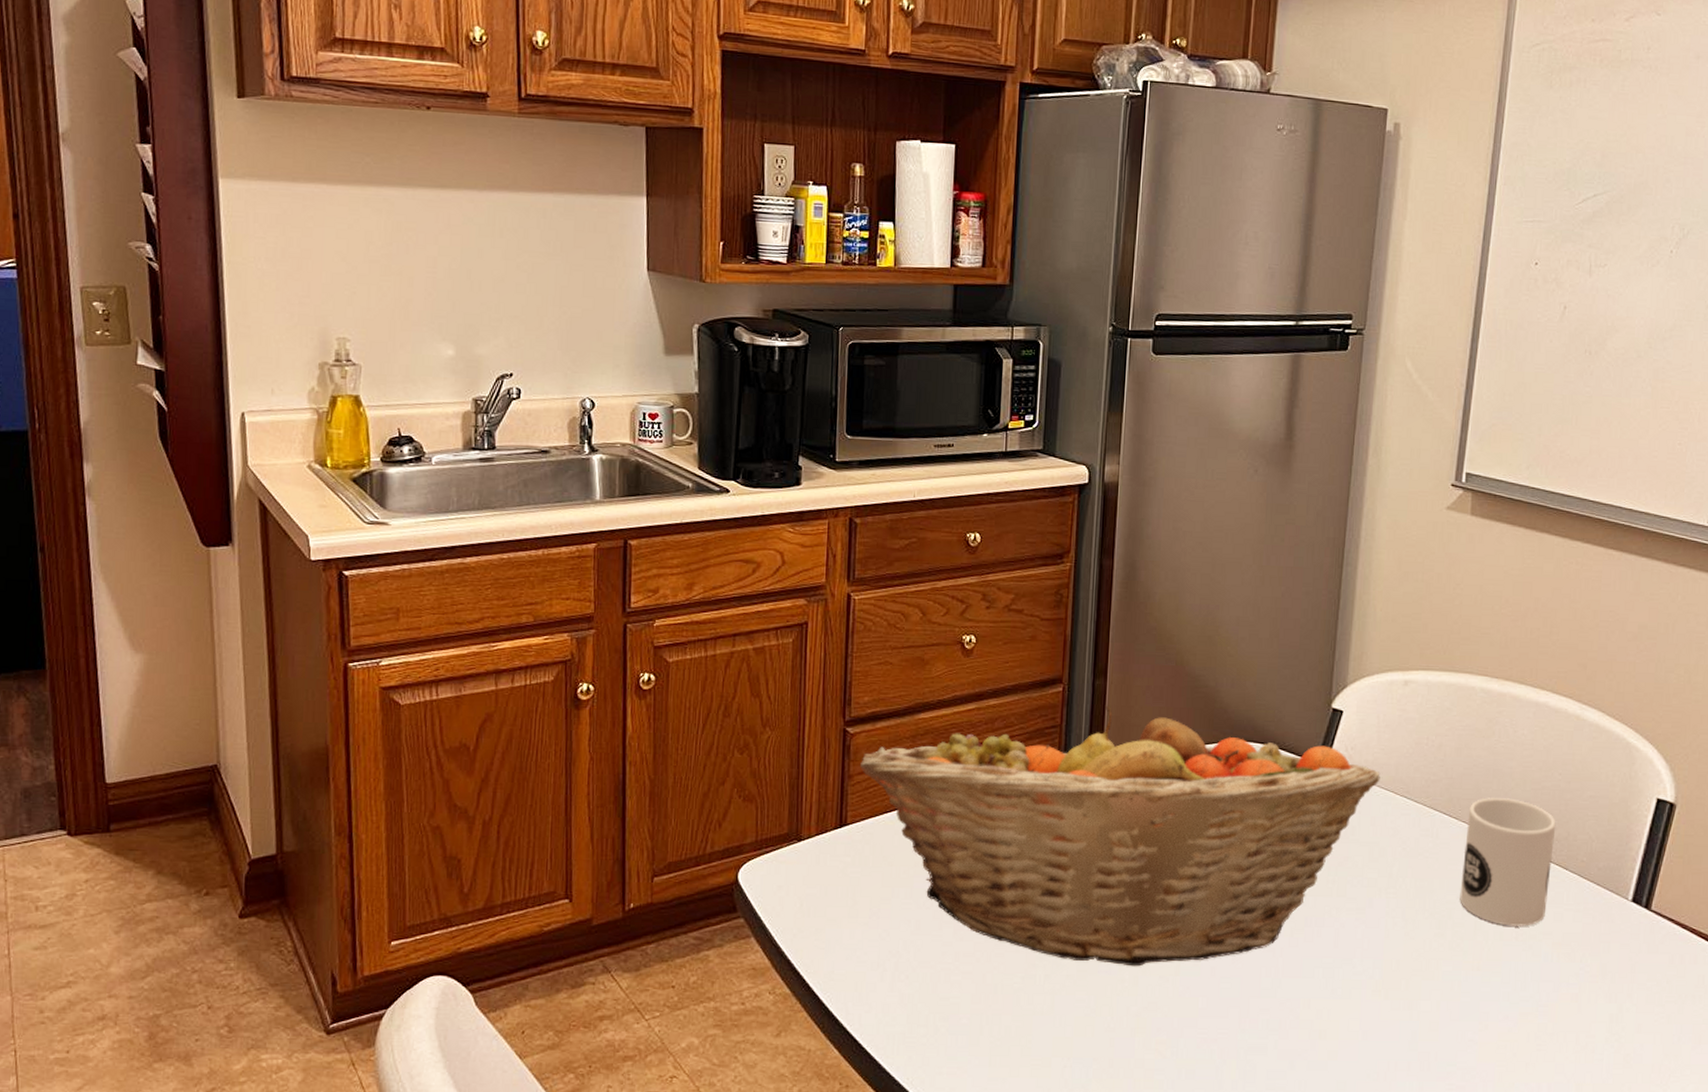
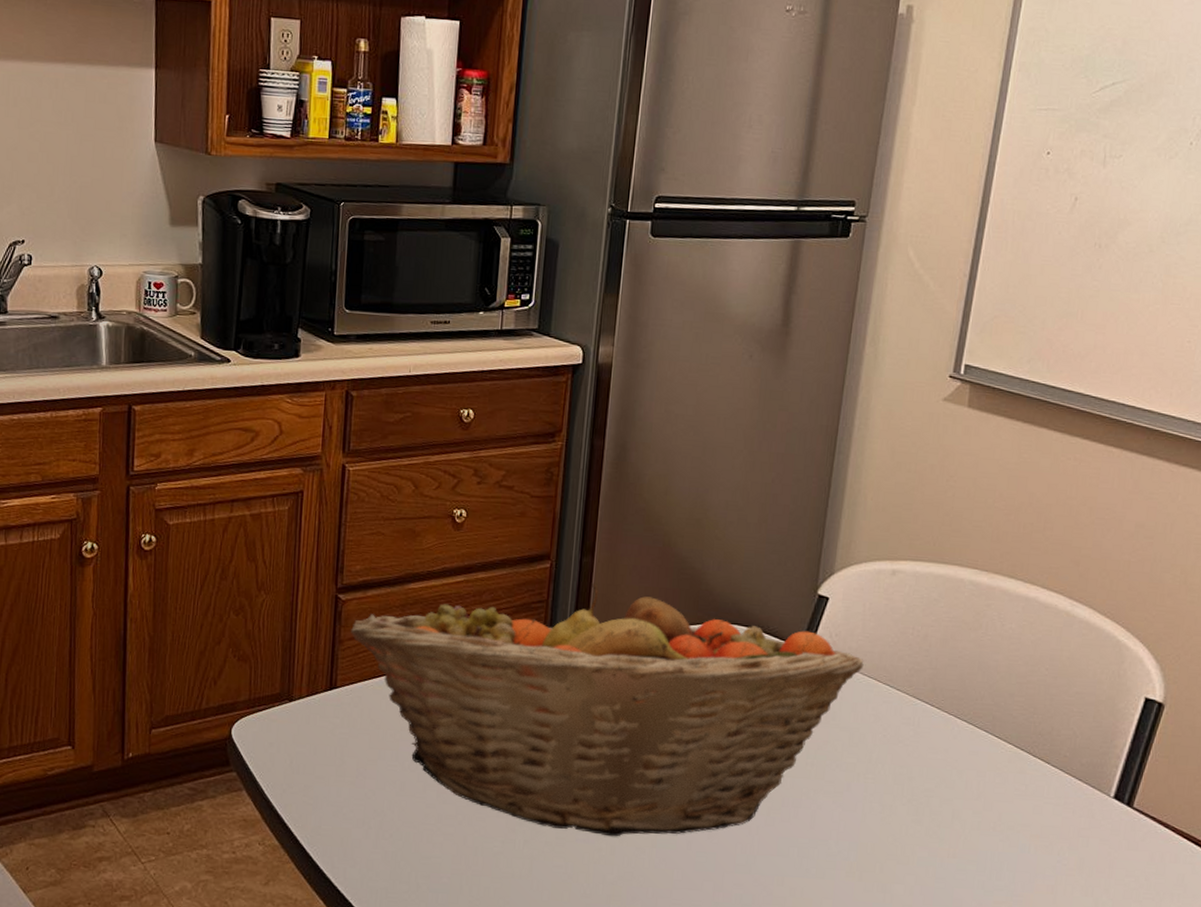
mug: present [1460,798,1556,926] -> none [938,689,1040,818]

